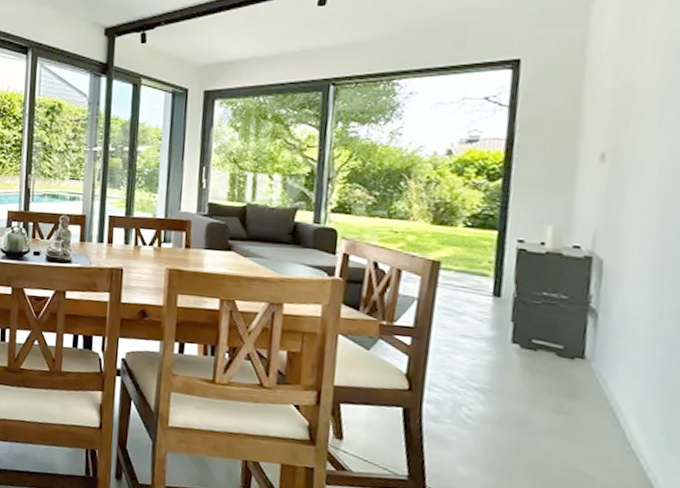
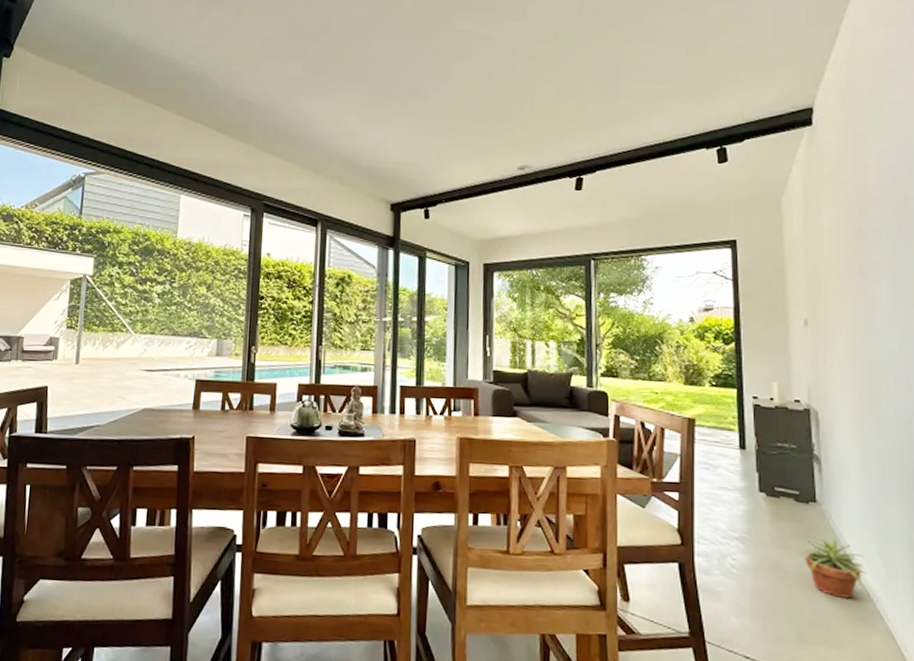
potted plant: none [557,393,640,463] -> present [802,535,867,598]

